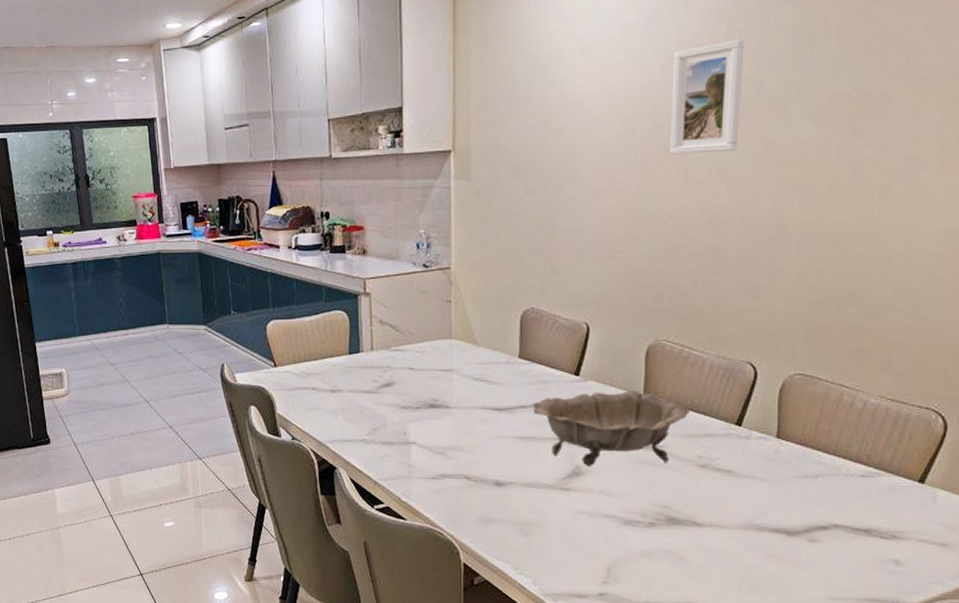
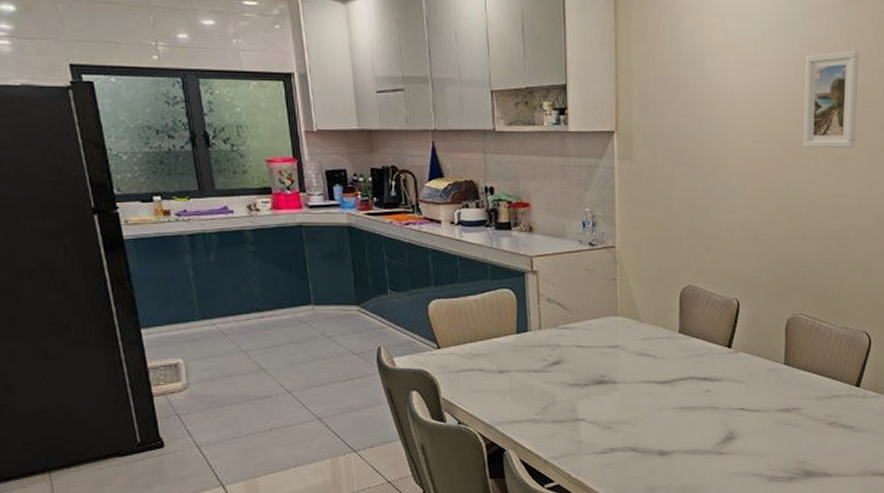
decorative bowl: present [532,389,690,468] -> none [691,359,821,432]

